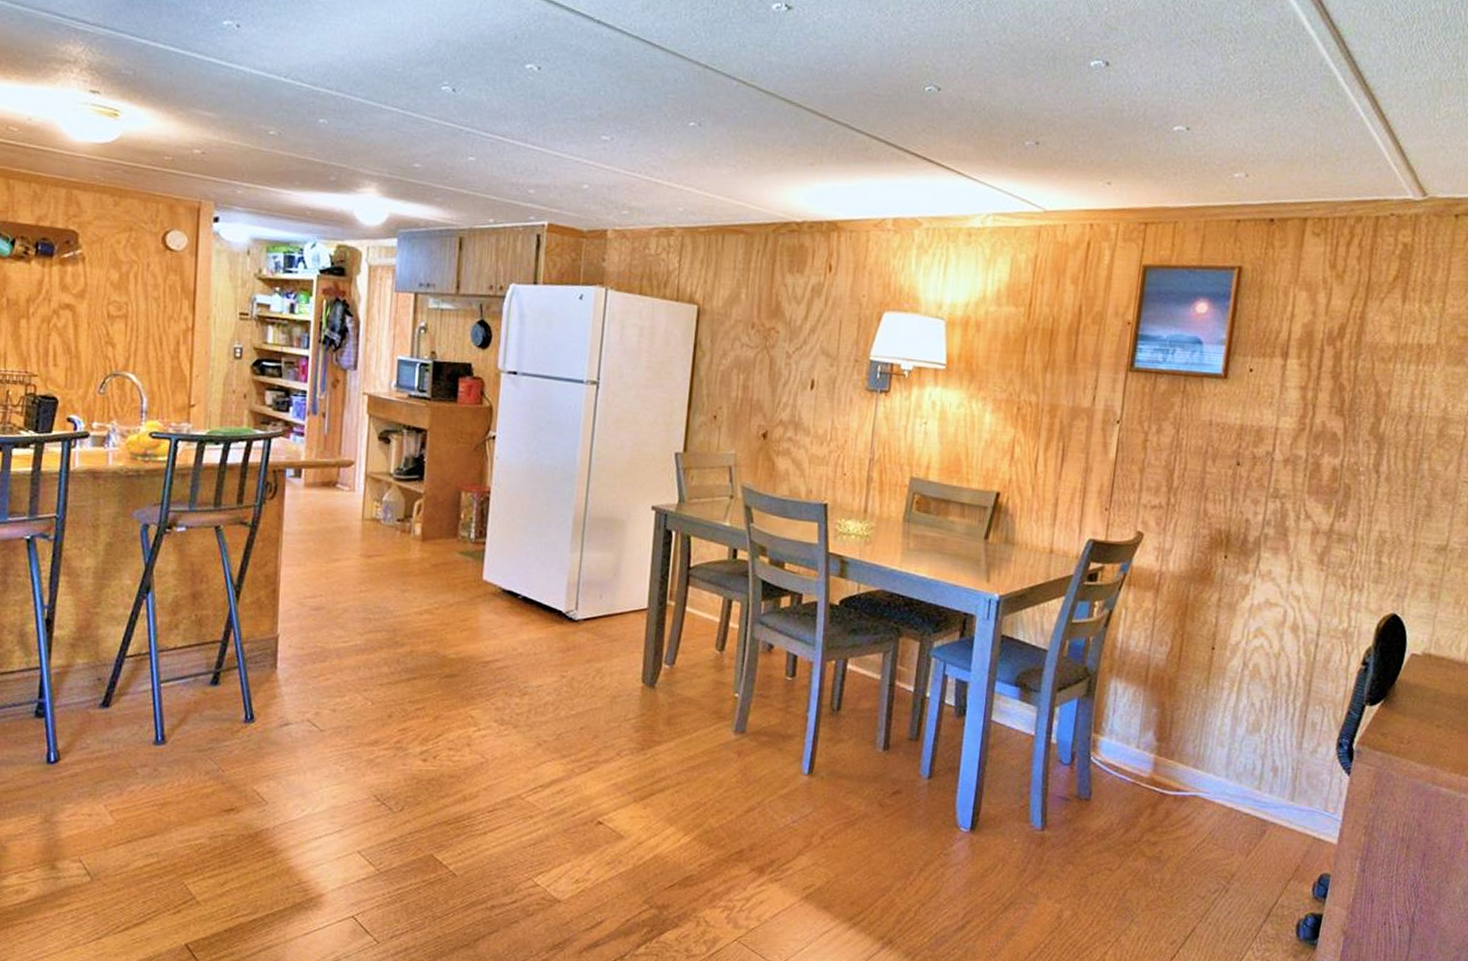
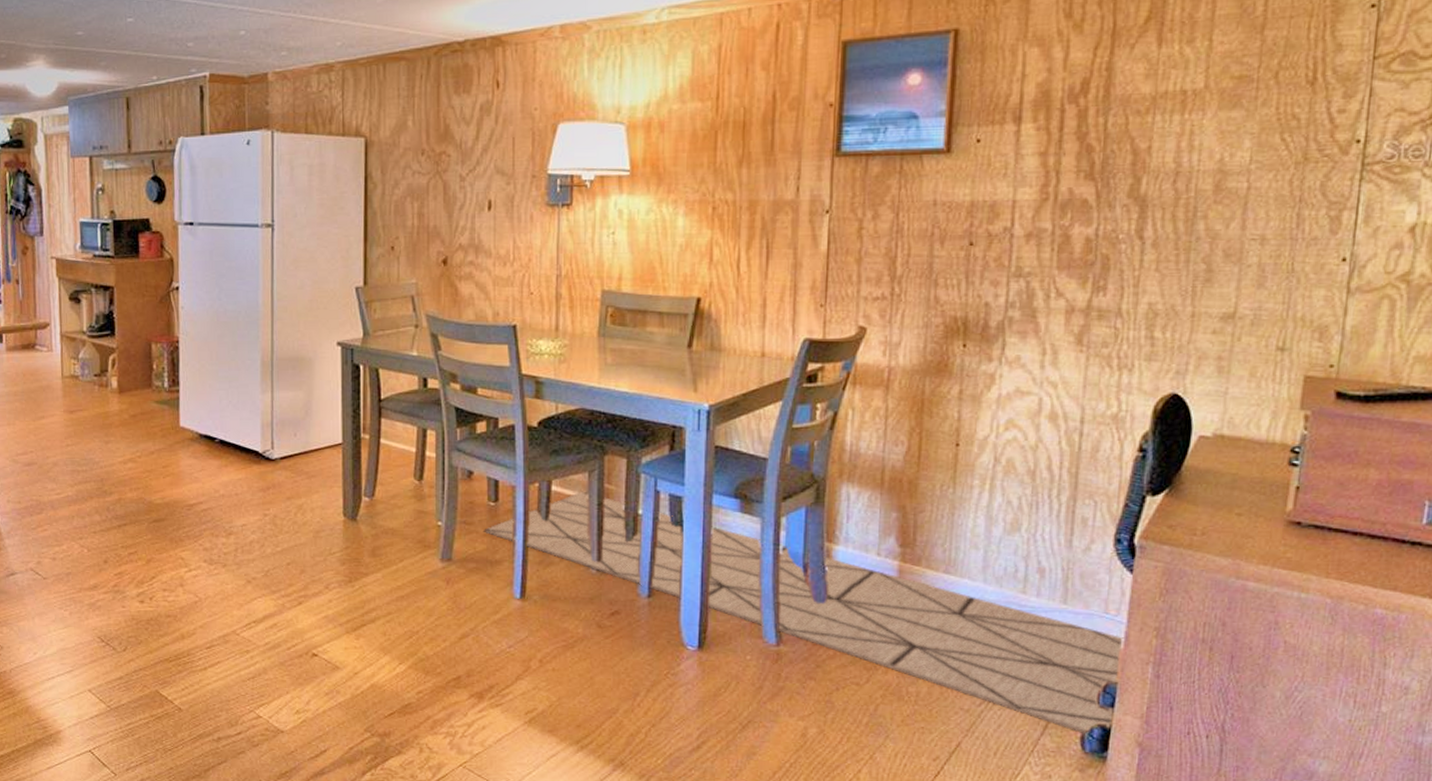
rug: none [779,671,1339,923] -> present [484,491,1125,734]

